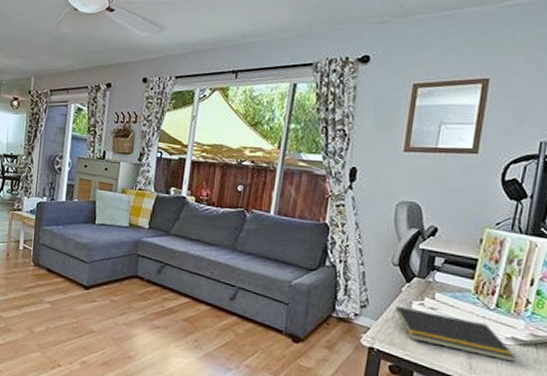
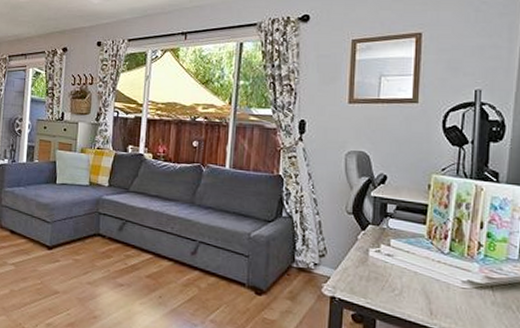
notepad: present [392,306,517,362] -> none [350,254,475,306]

